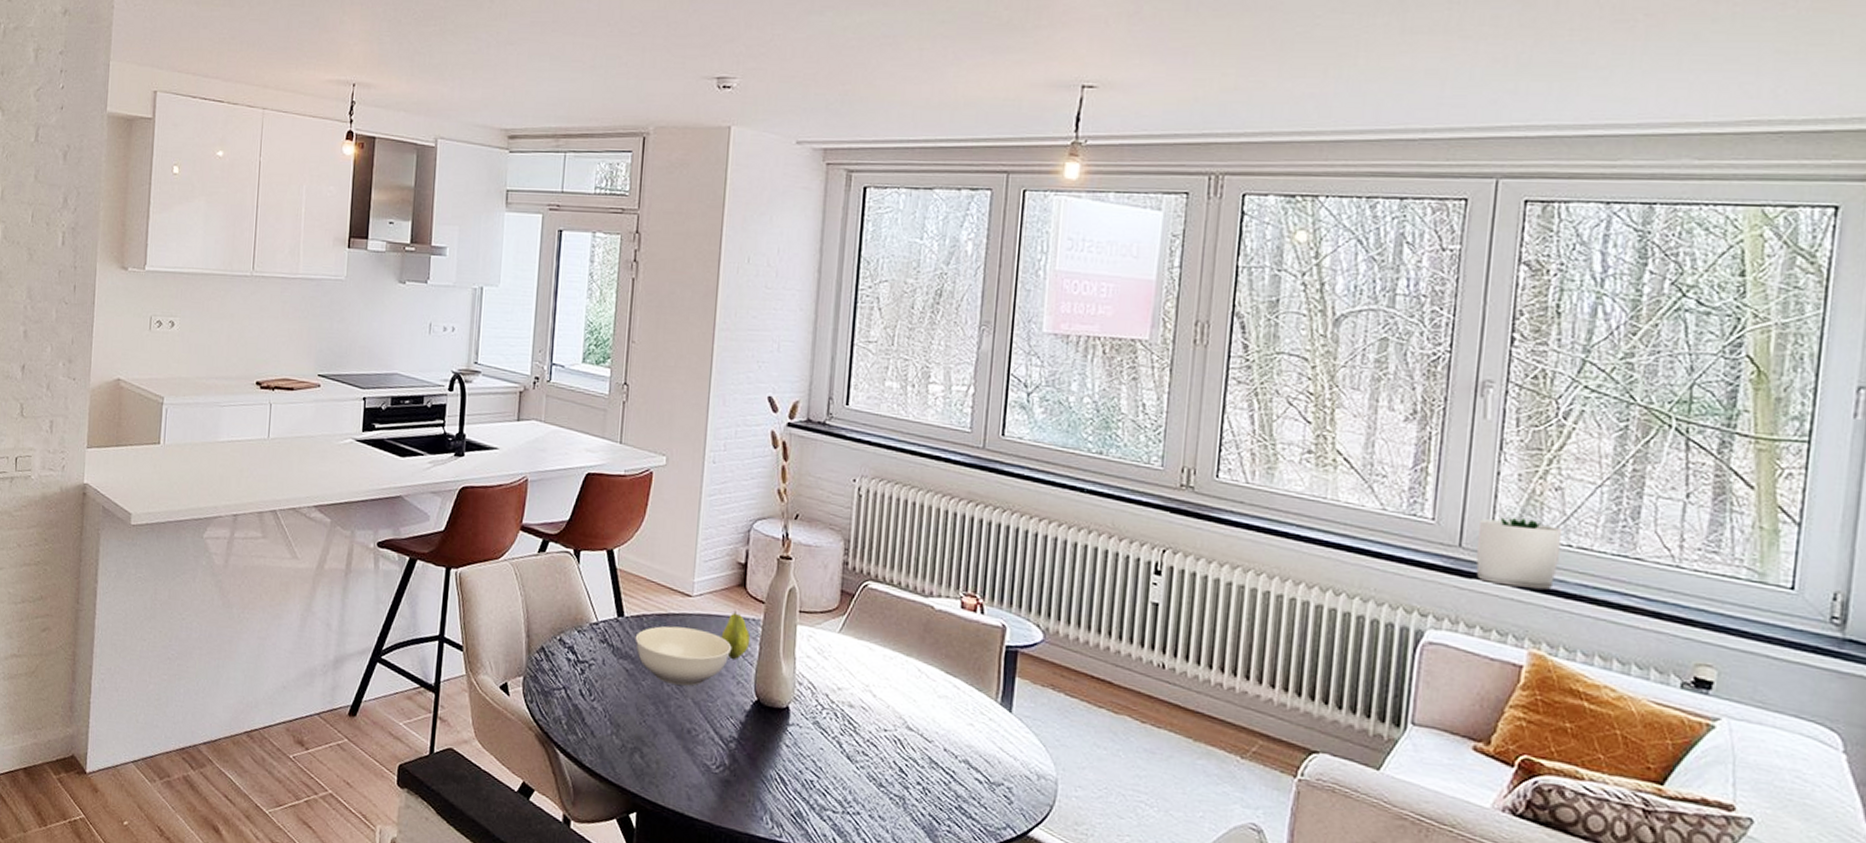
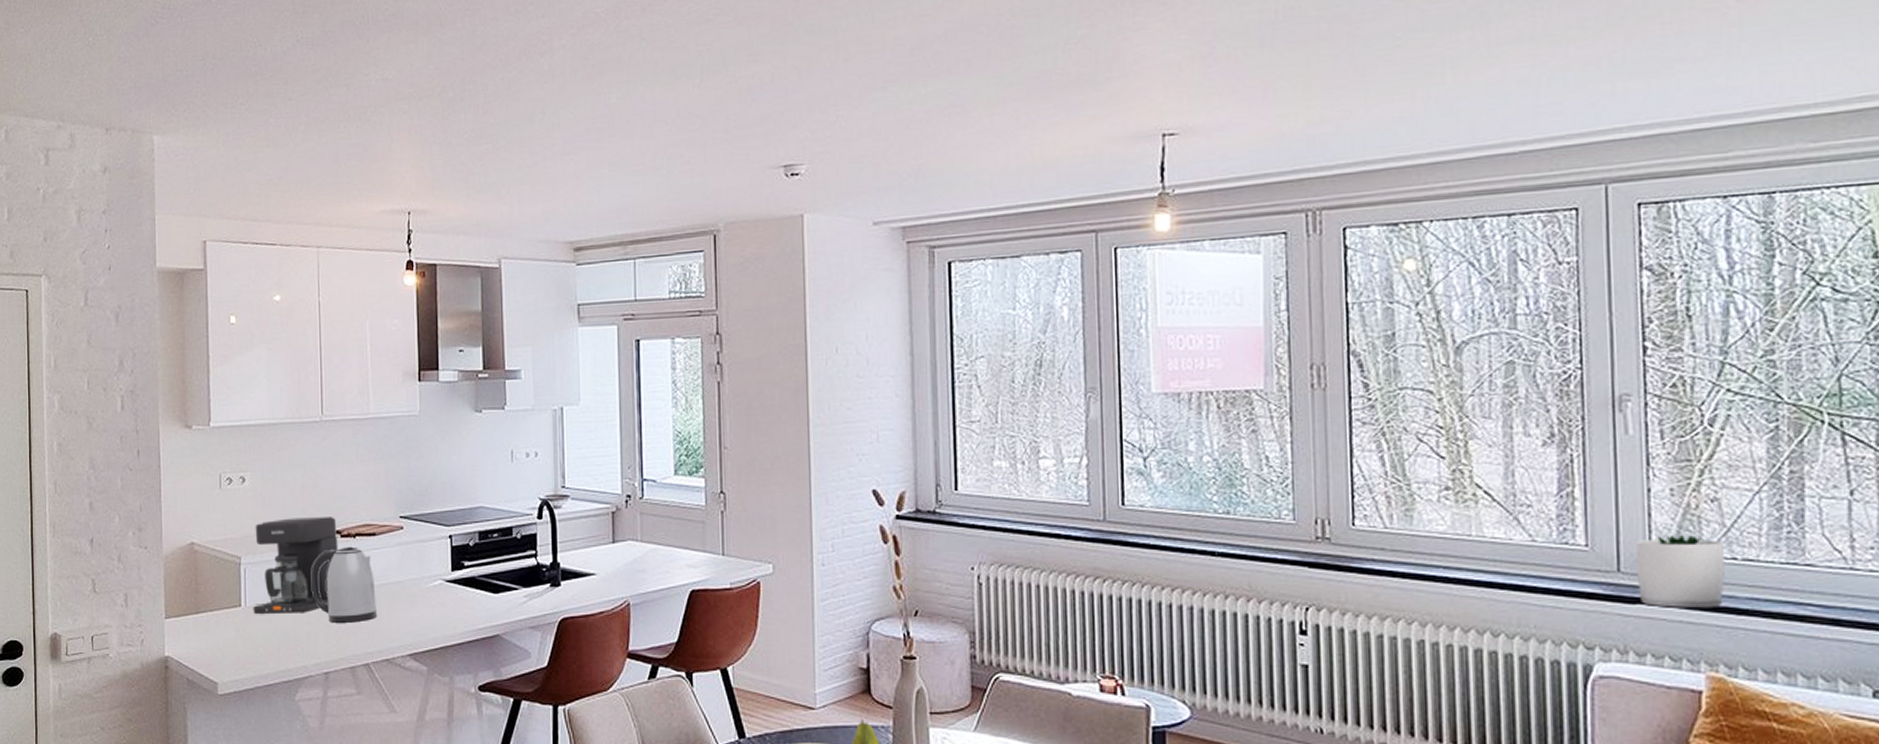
coffee maker: none [171,365,258,457] -> present [253,517,338,615]
kettle: none [228,398,289,470] -> present [310,546,377,623]

